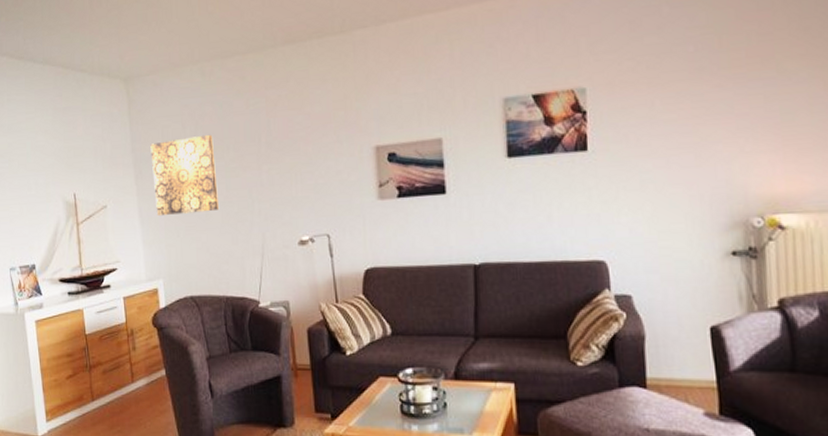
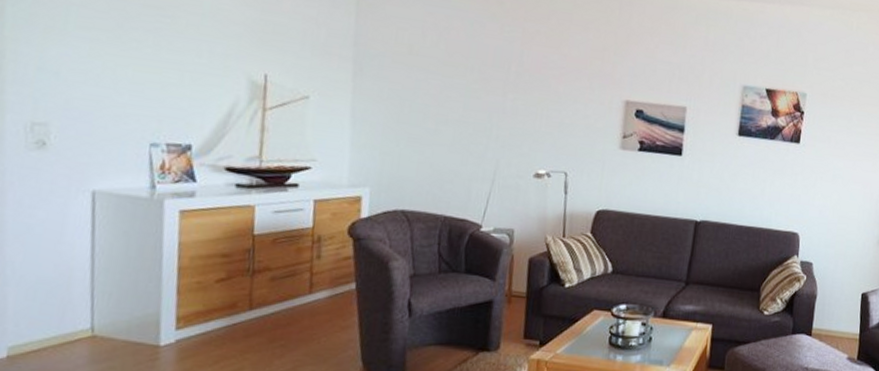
wall art: present [150,134,218,215] -> none [374,42,457,127]

